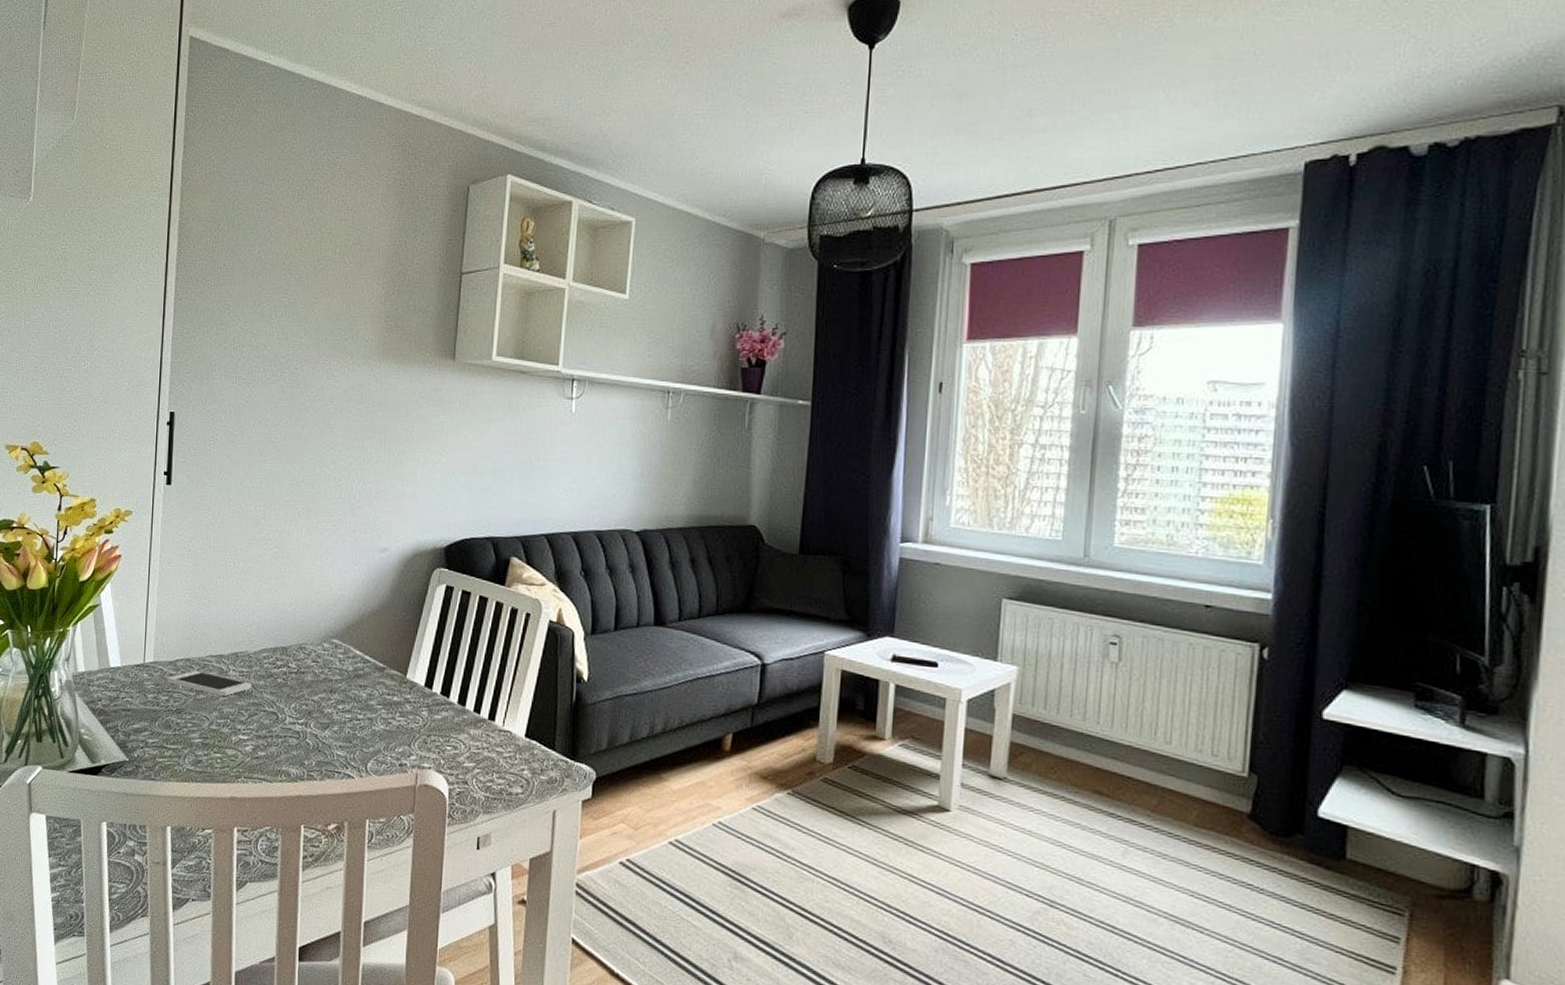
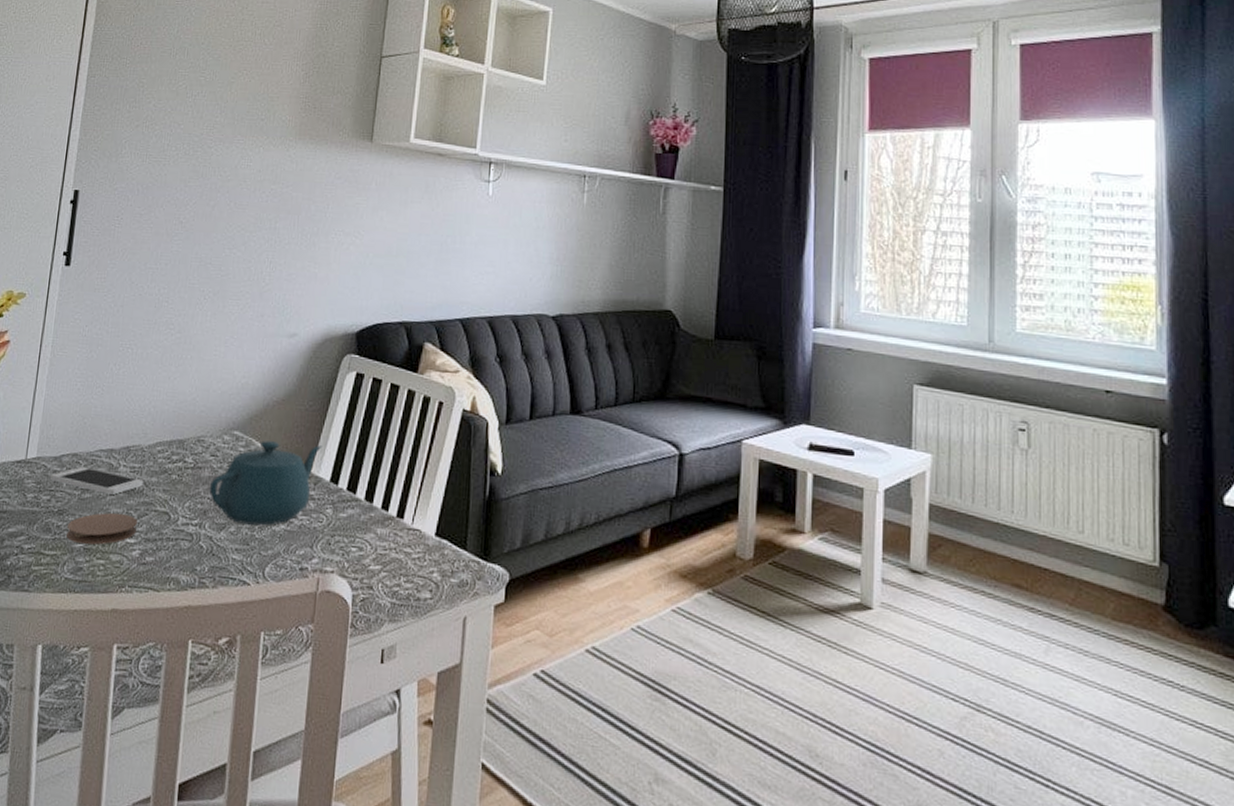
coaster: none [185,712,249,740] -> present [66,512,138,545]
teapot: none [312,648,417,726] -> present [209,440,323,526]

